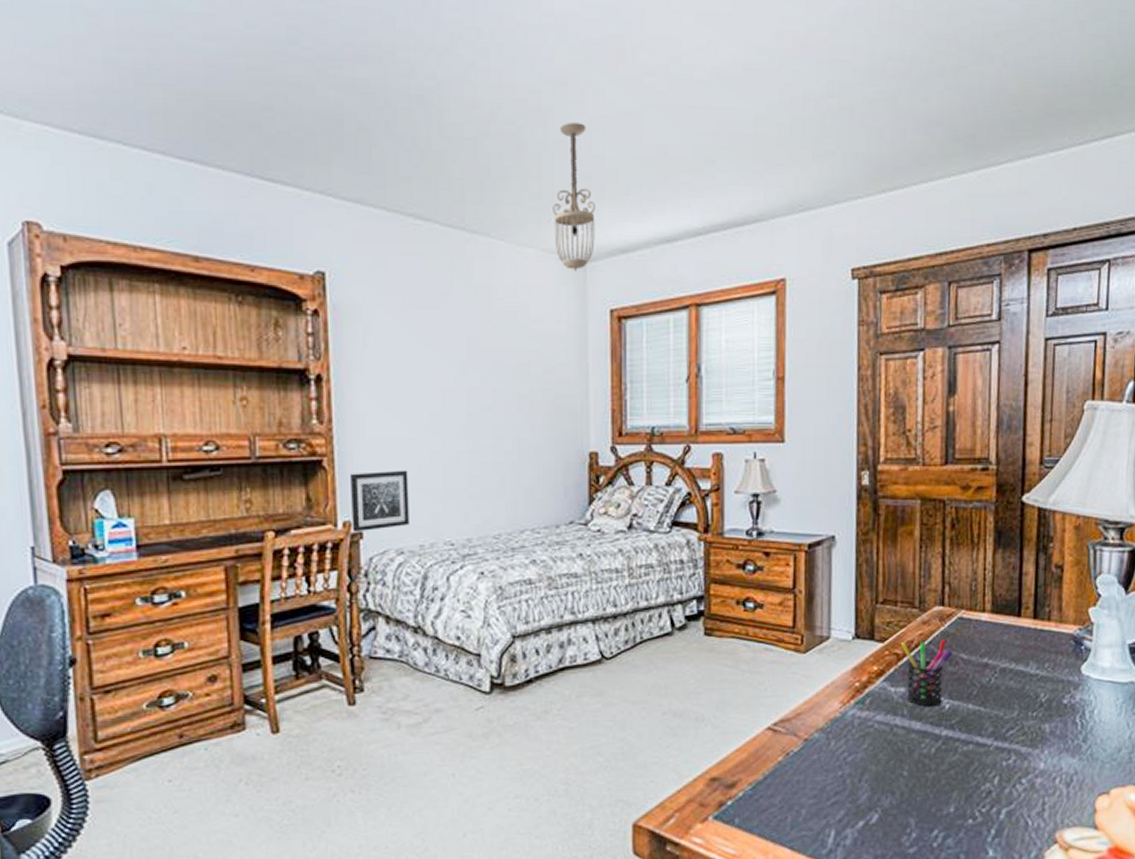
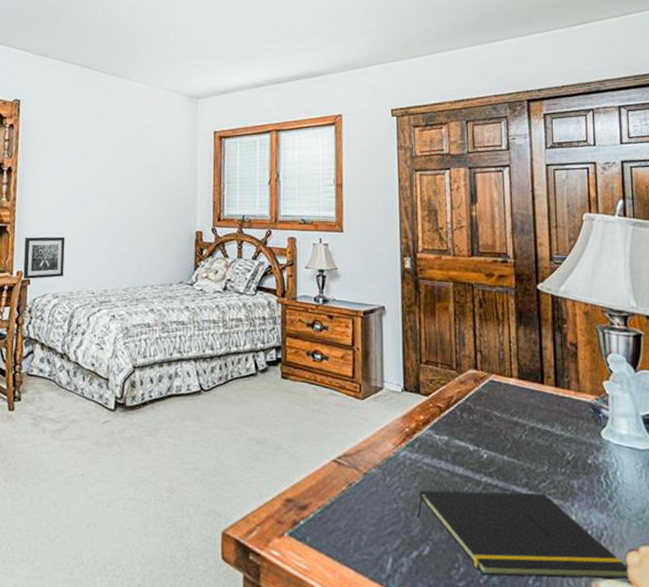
ceiling light fixture: present [548,122,595,271] -> none [172,8,205,105]
notepad: none [865,742,1098,839] -> present [417,490,630,579]
pen holder: present [900,638,953,707] -> none [442,396,487,455]

